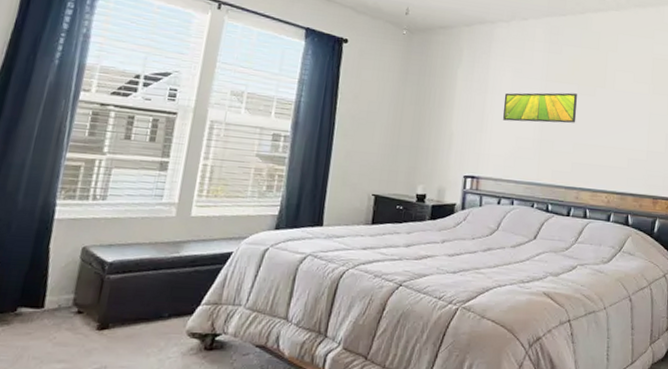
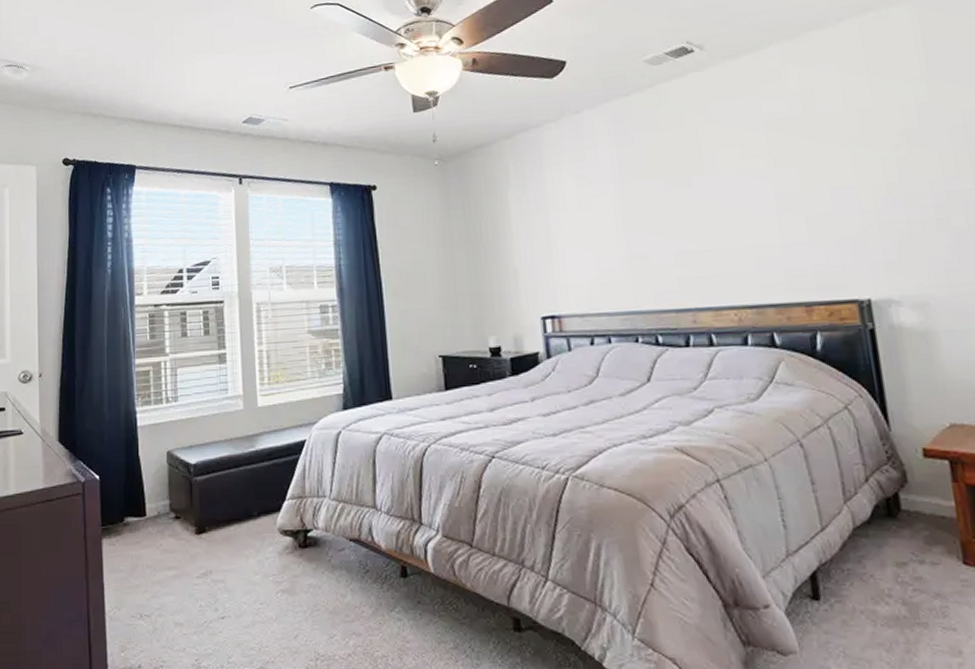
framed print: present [503,92,577,123] -> none [571,189,672,242]

